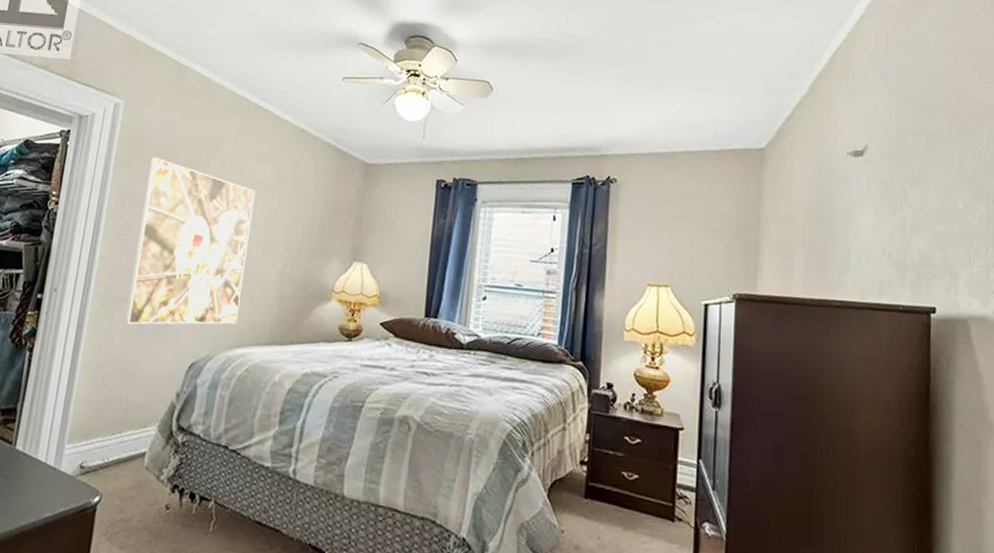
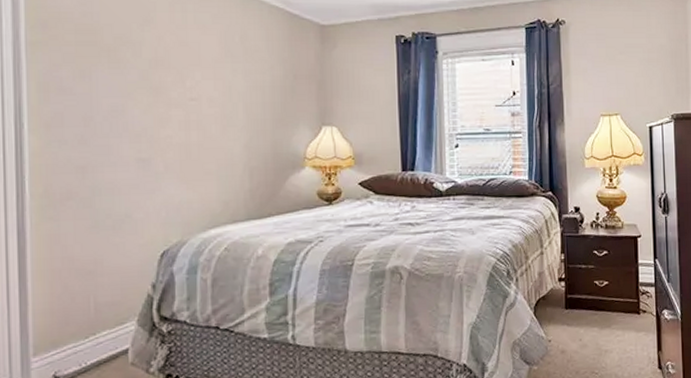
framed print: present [124,157,256,325] -> none [71,38,207,222]

